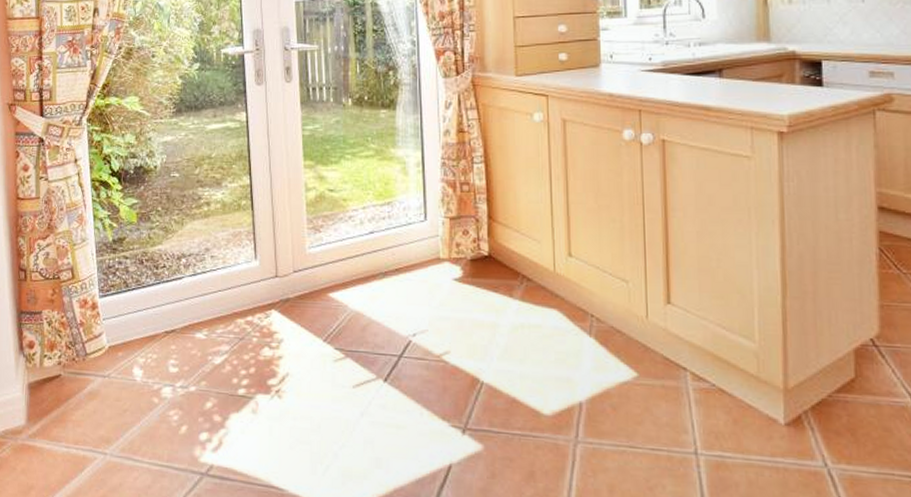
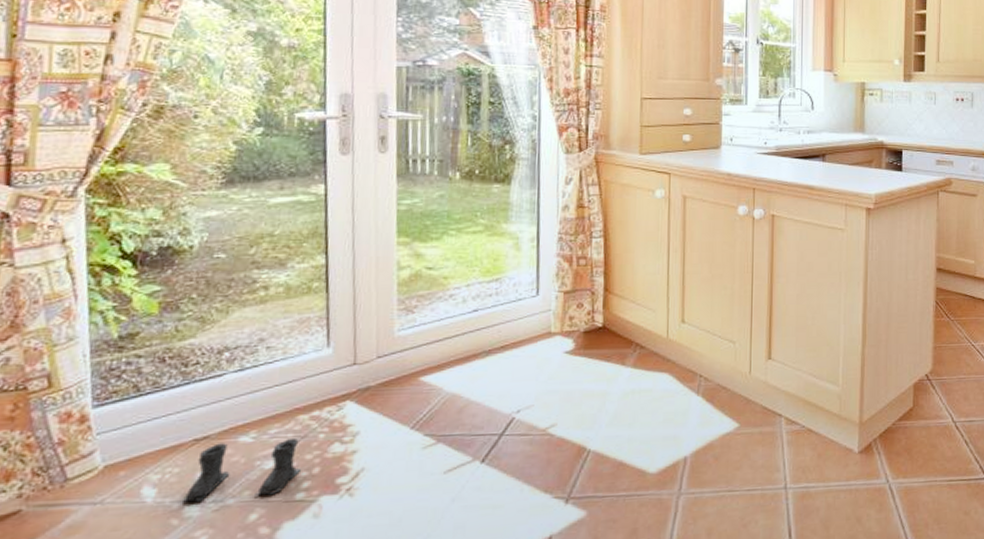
boots: none [159,337,240,388] -> present [181,439,300,503]

